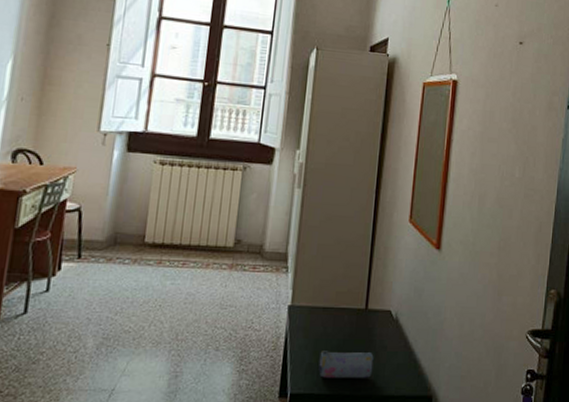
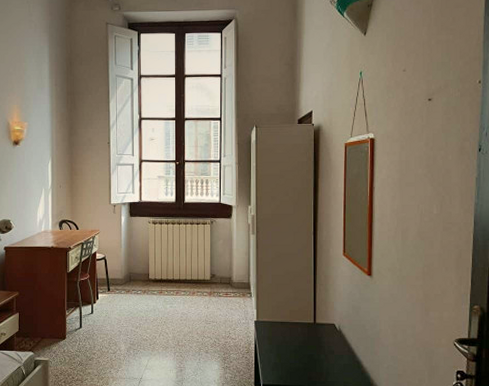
pencil case: present [318,351,374,378] -> none [282,354,324,374]

